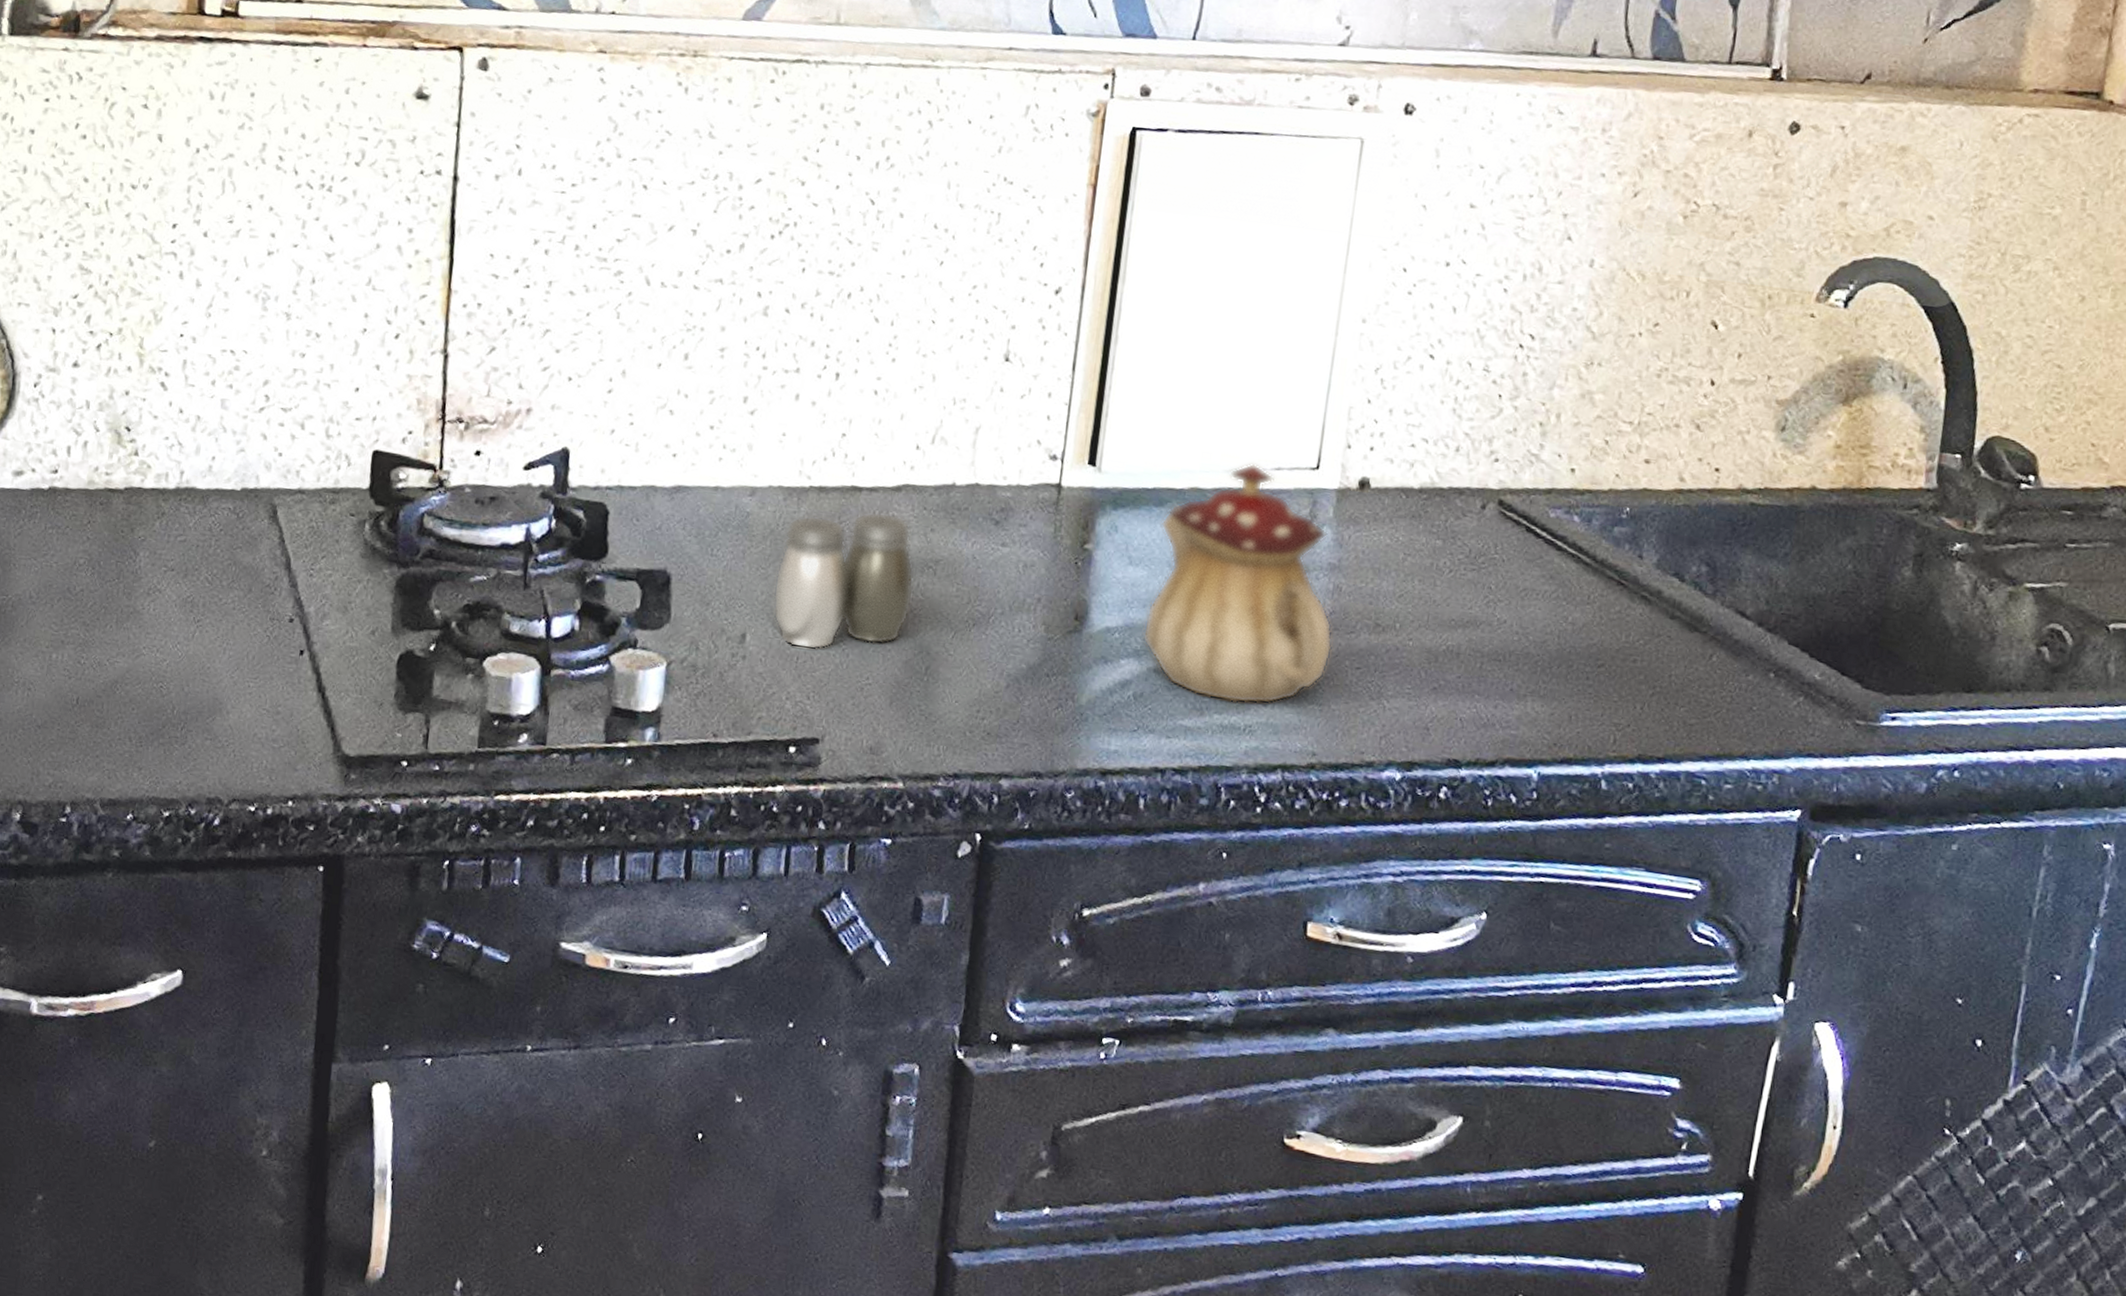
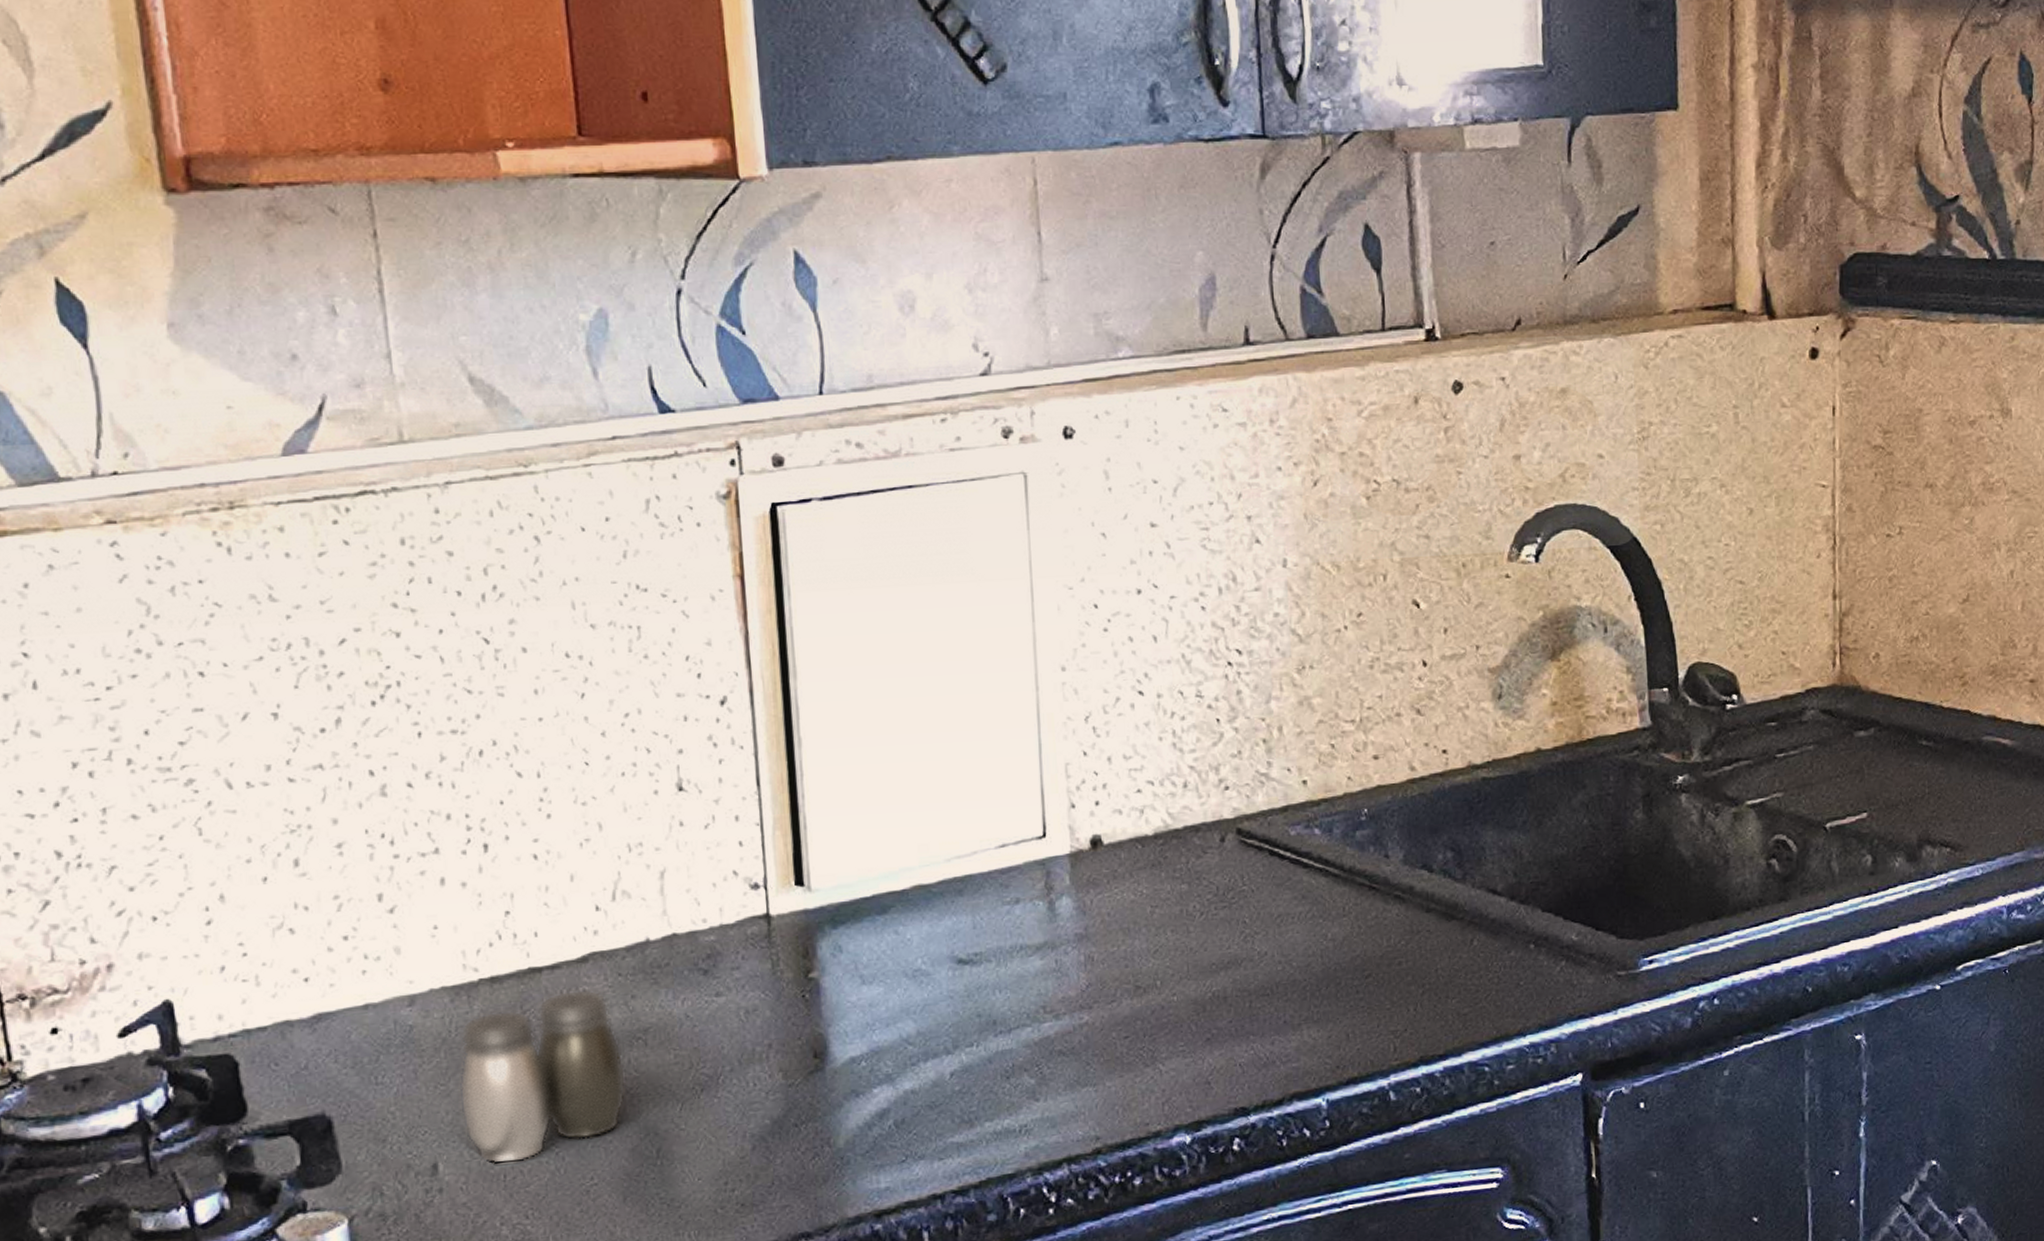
teapot: present [1142,463,1333,704] -> none [888,845,1097,1107]

